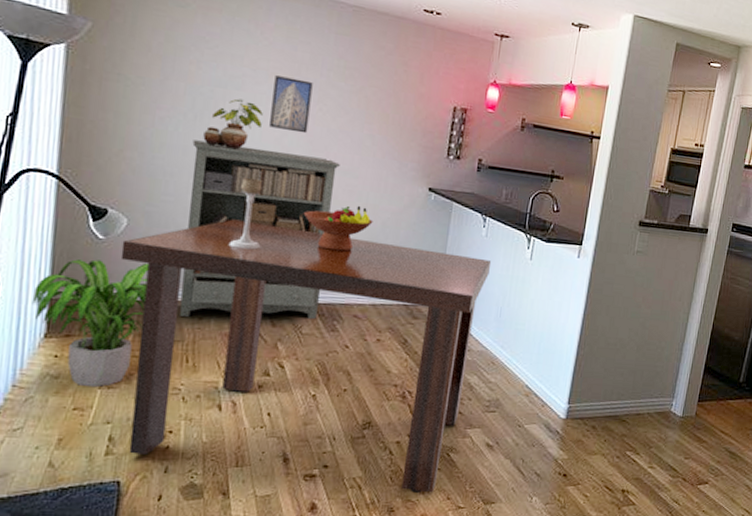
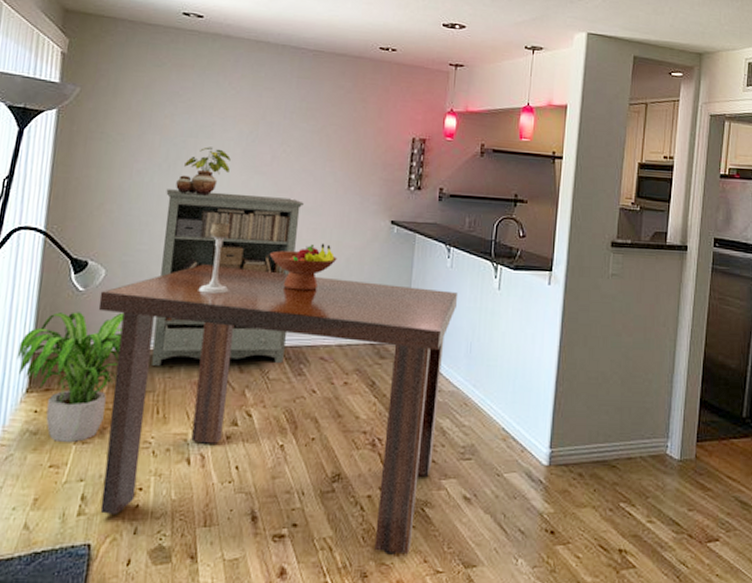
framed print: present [269,75,313,134] -> none [237,122,277,175]

